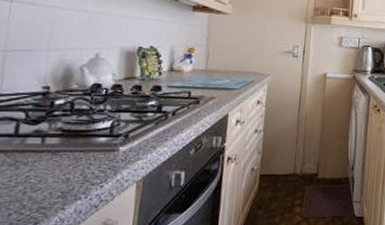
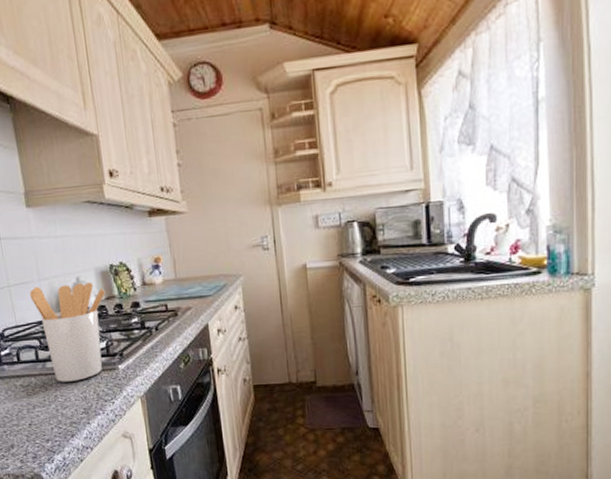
utensil holder: none [29,56,126,161] -> present [29,283,106,382]

